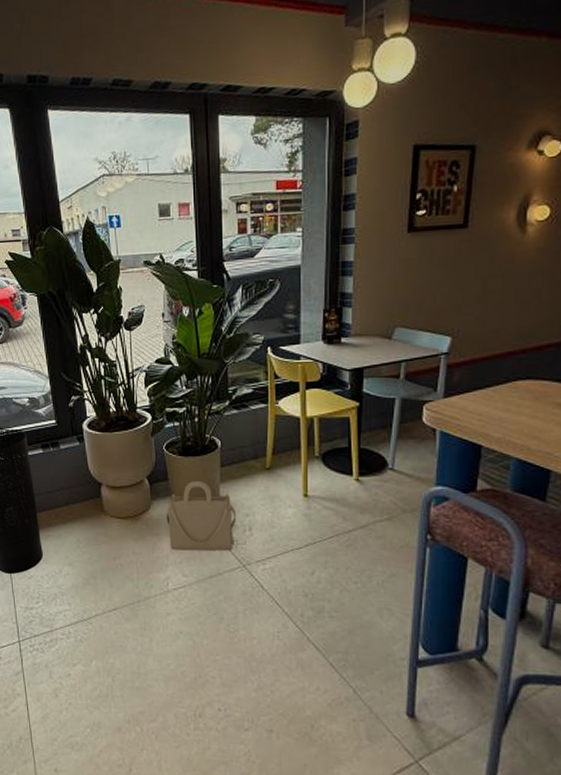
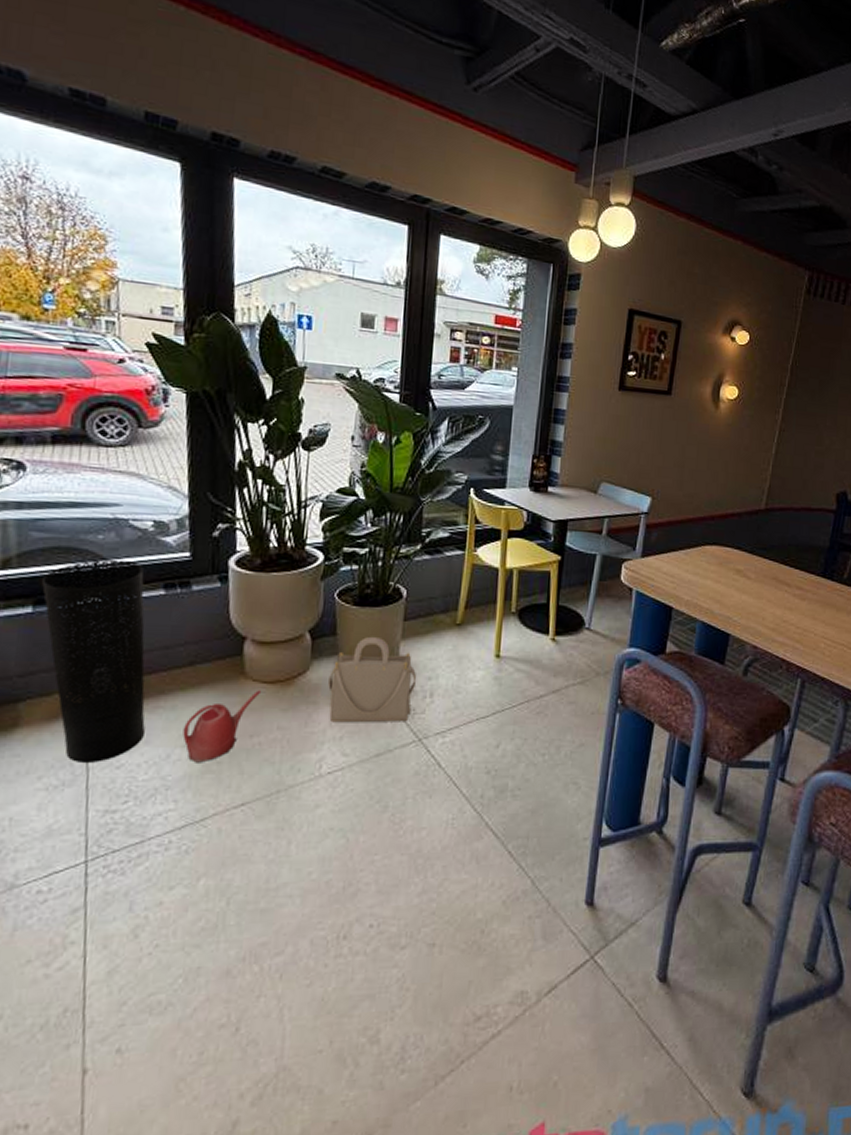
watering can: none [68,524,118,577] -> present [183,690,262,763]

